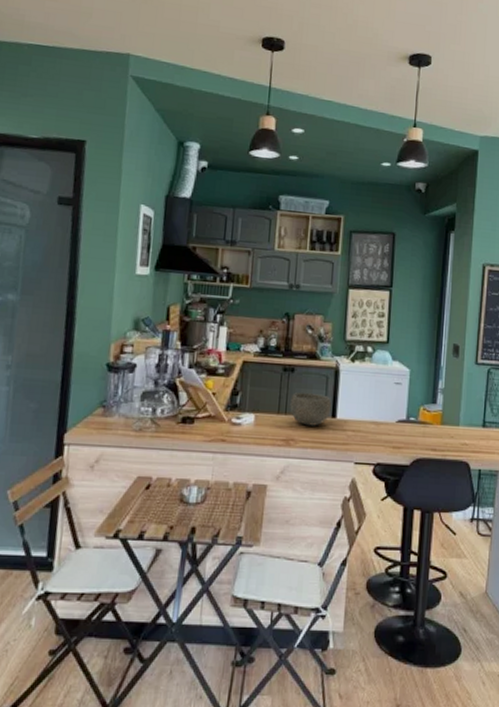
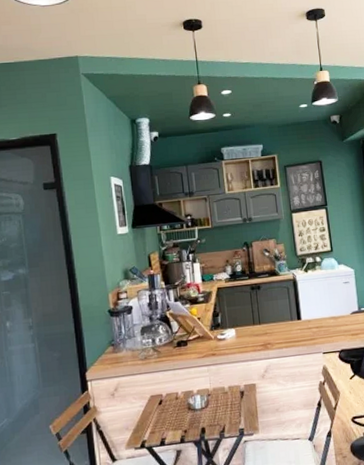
bowl: present [290,392,332,426] -> none [261,302,296,331]

